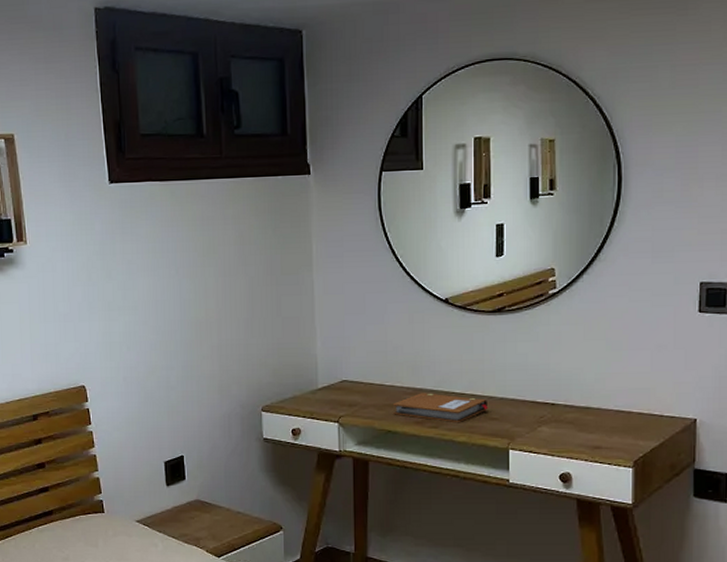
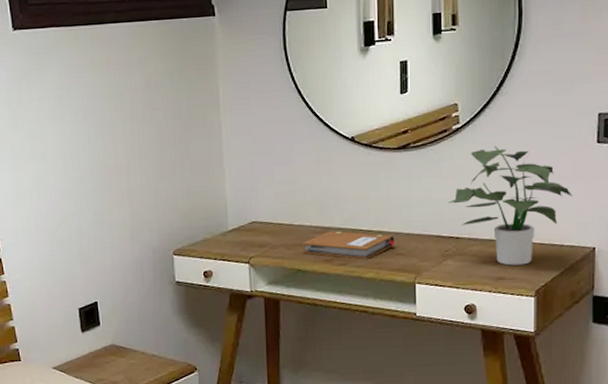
potted plant: none [543,311,673,435] -> present [448,145,573,266]

